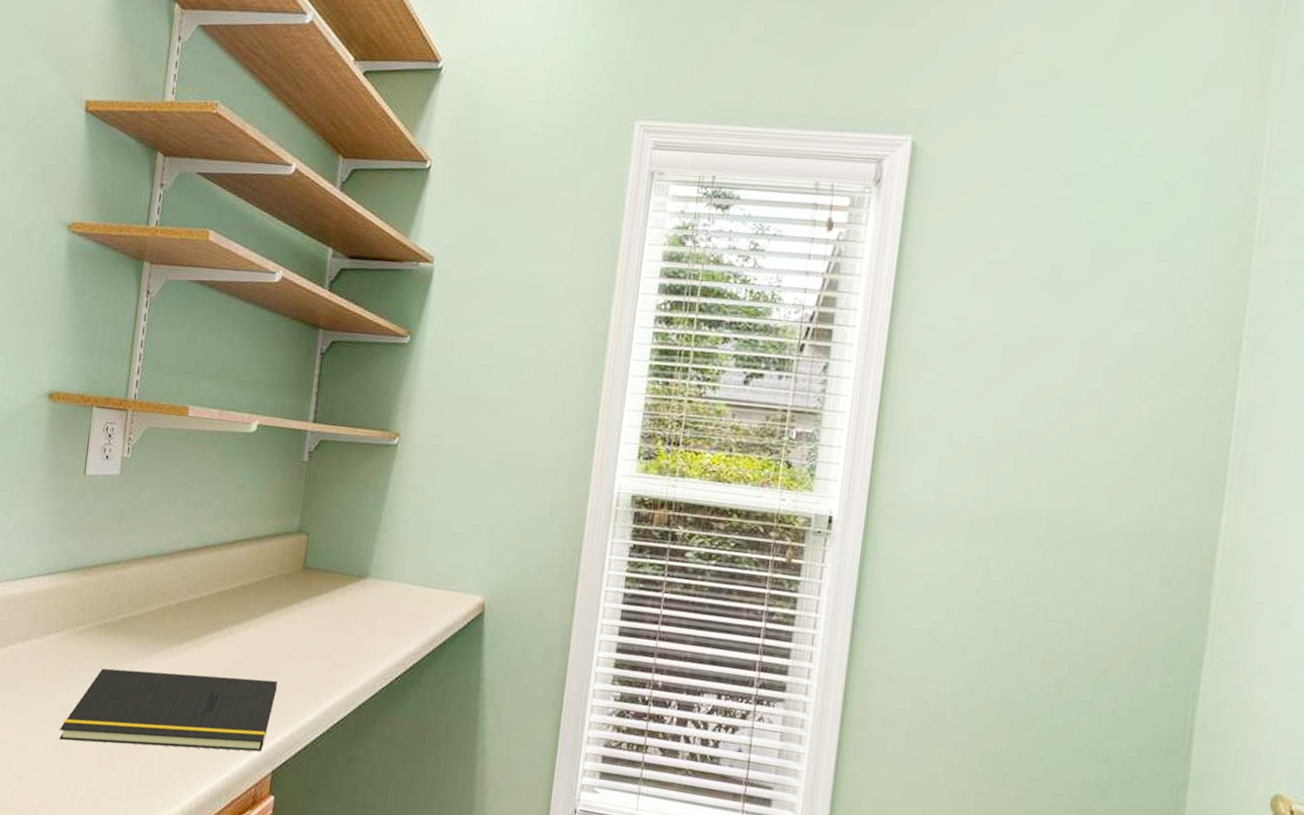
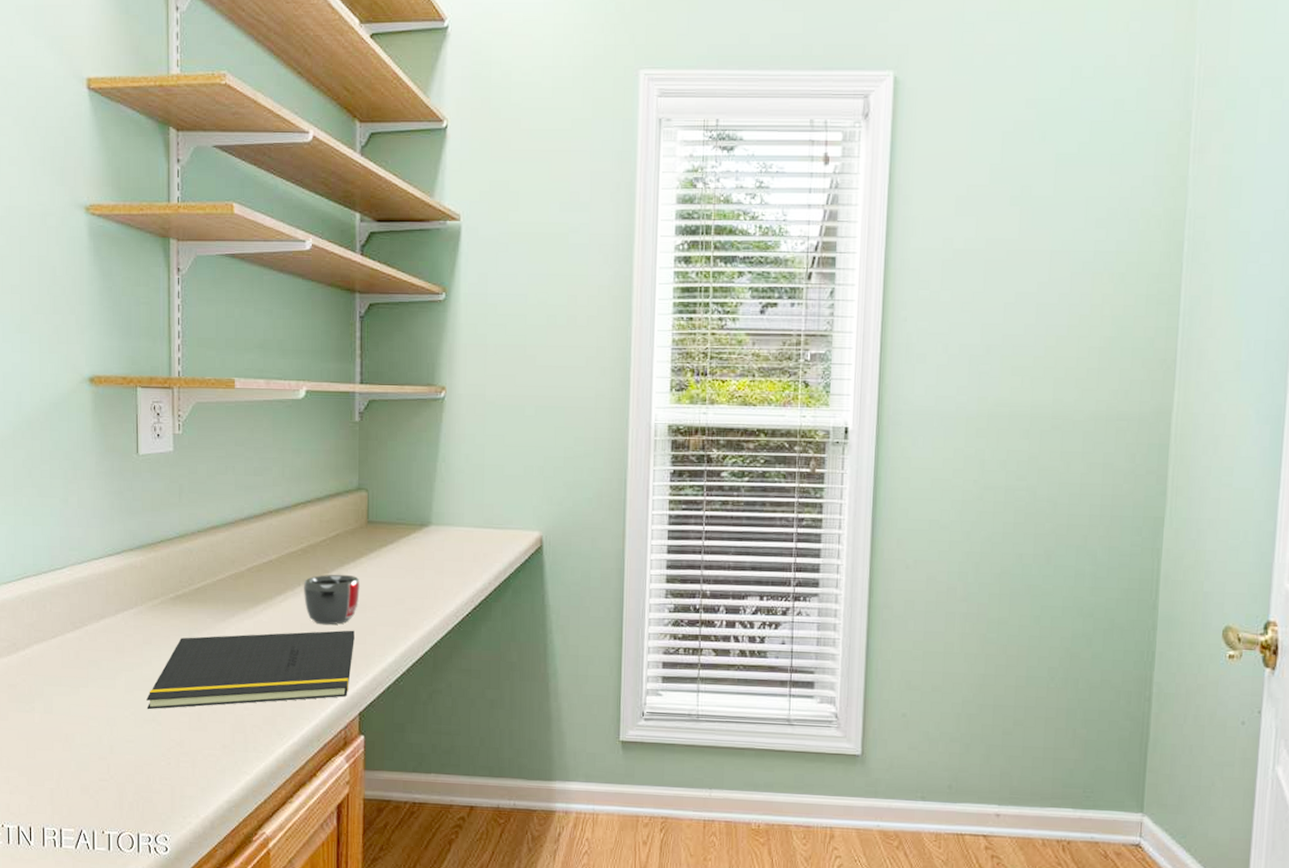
mug: none [230,618,289,673] -> present [303,574,360,625]

